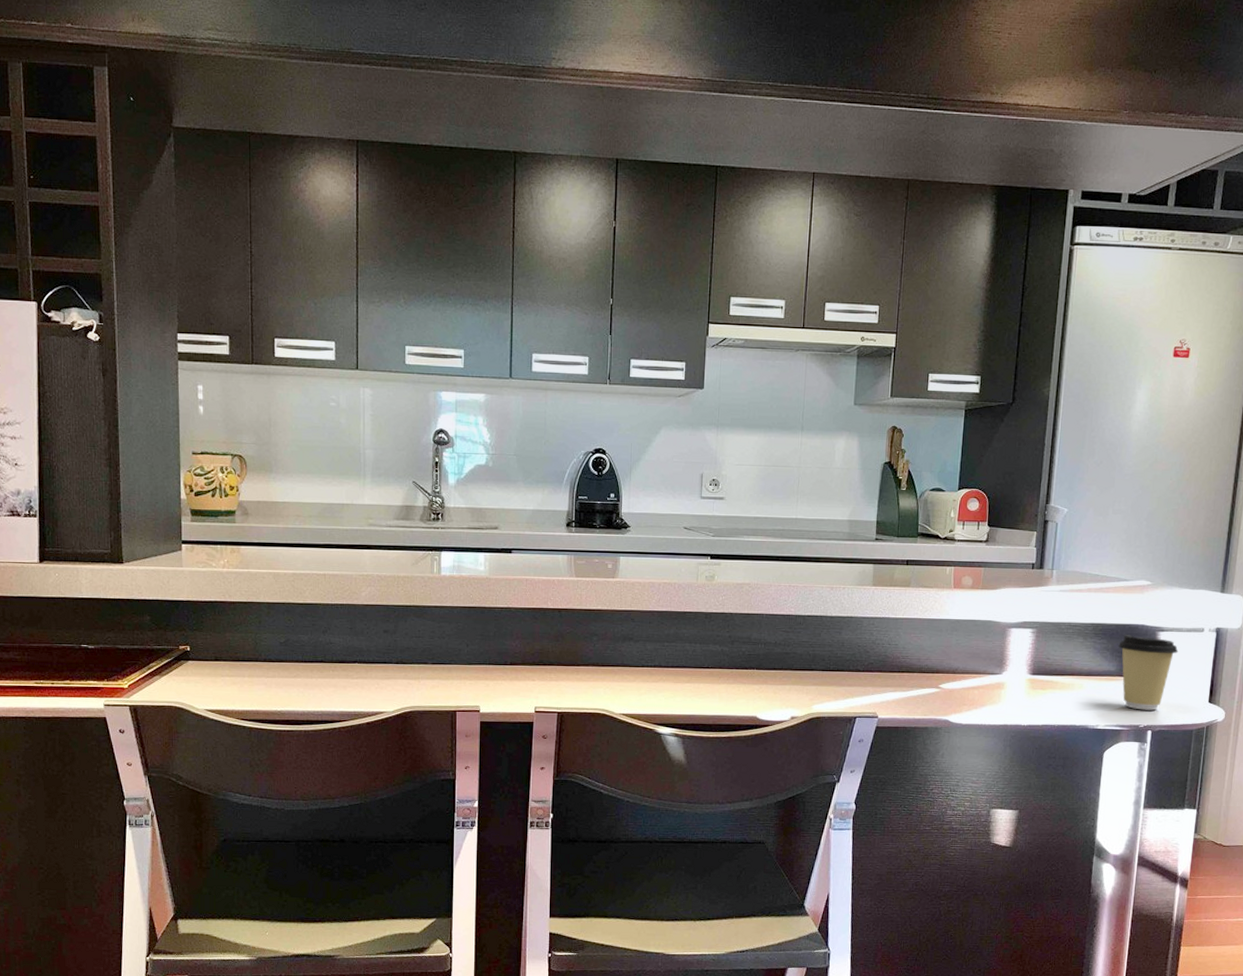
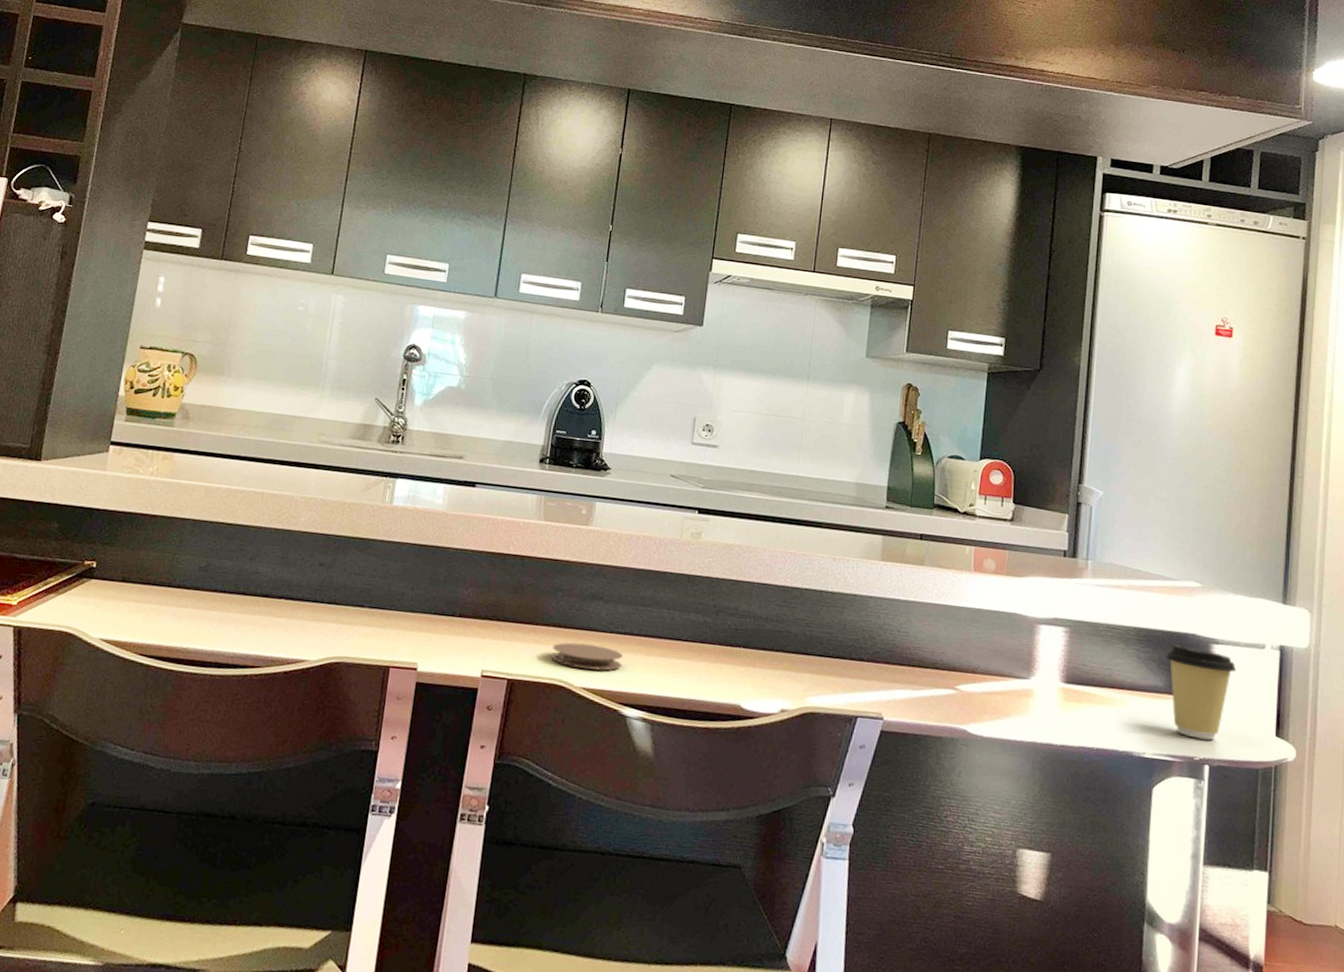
coaster: none [592,678,655,699] -> present [551,642,624,671]

